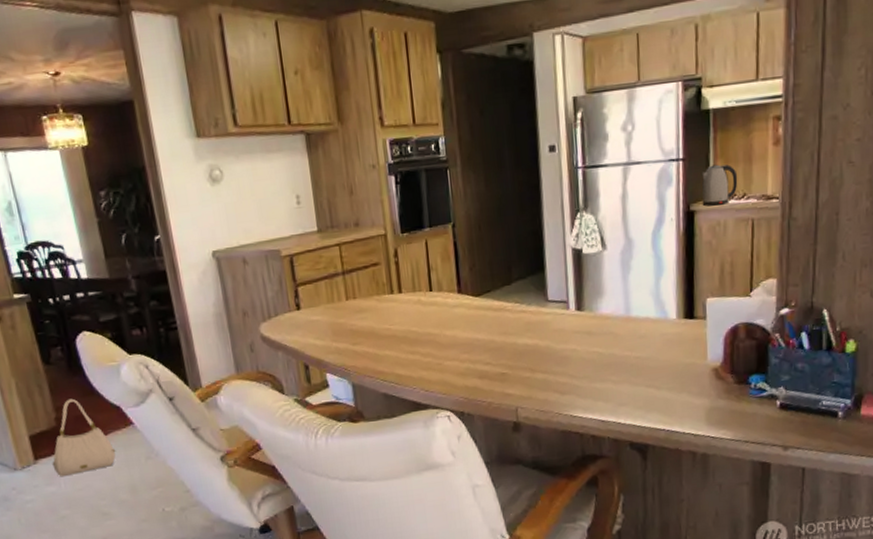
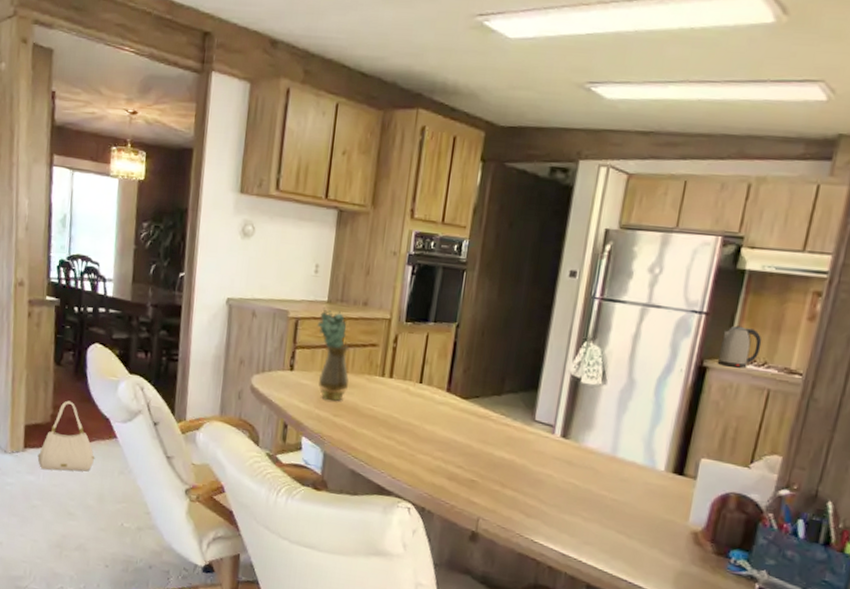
vase: none [312,237,361,331] -> present [316,307,350,401]

